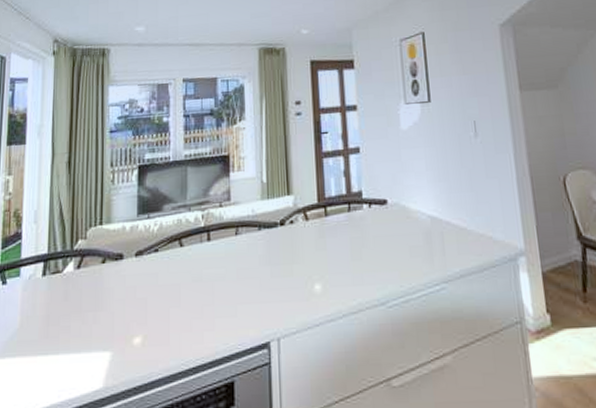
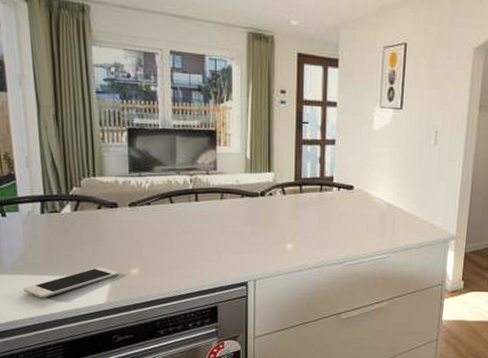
cell phone: none [12,338,120,388] -> present [23,267,119,298]

